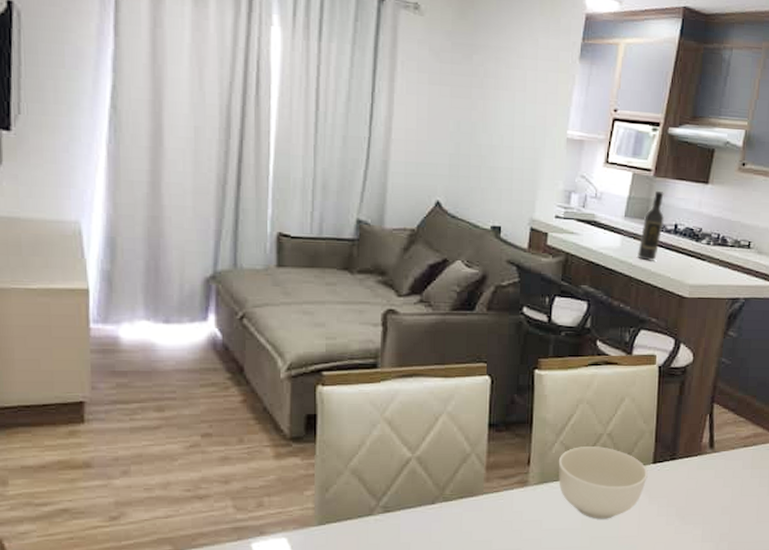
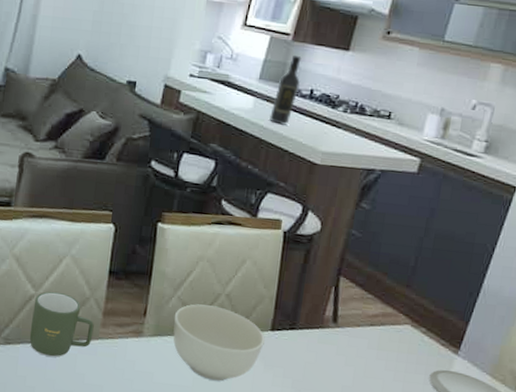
mug: none [410,451,477,519] -> present [29,291,94,357]

